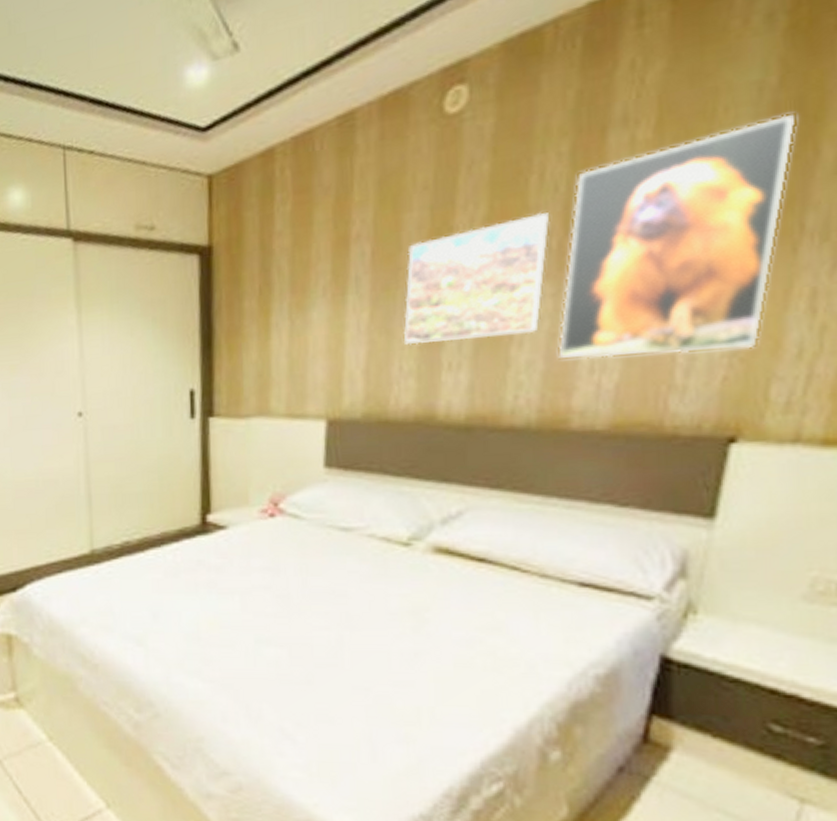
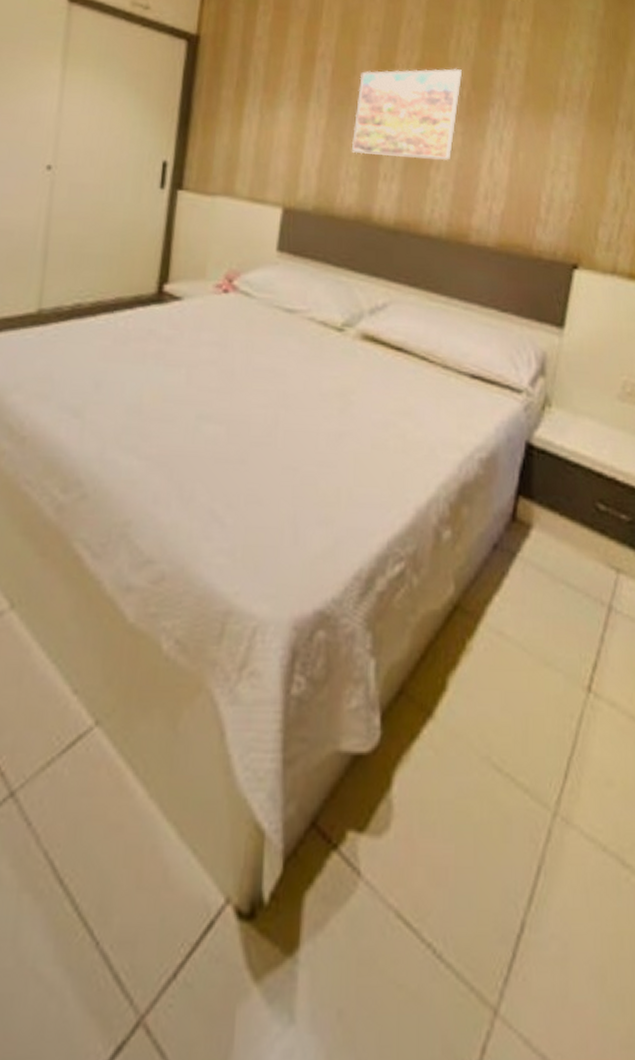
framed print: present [556,114,798,361] -> none [463,37,615,199]

